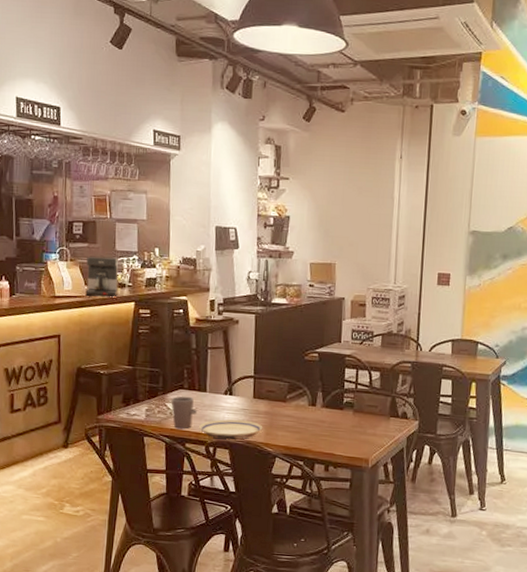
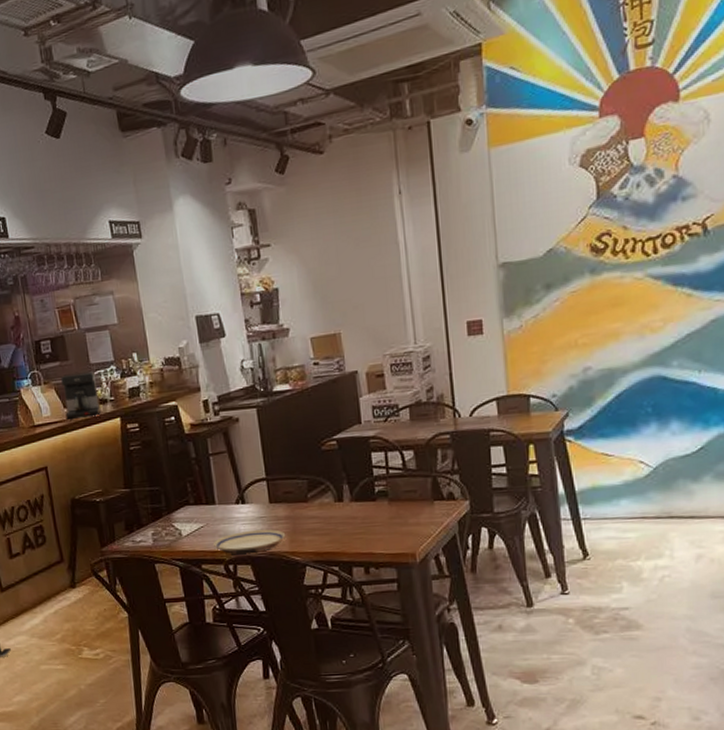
cup: present [171,396,198,428] -> none [177,512,210,549]

